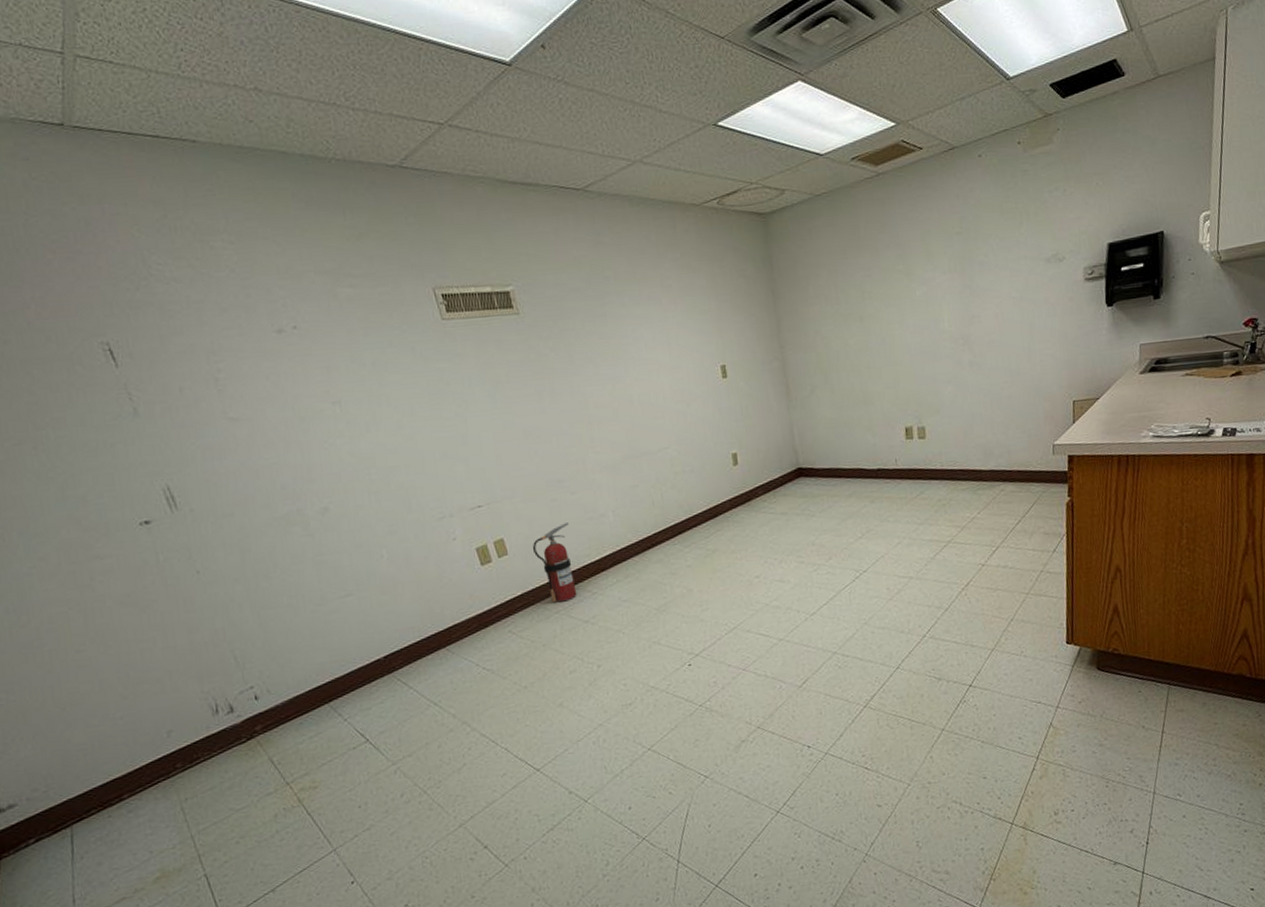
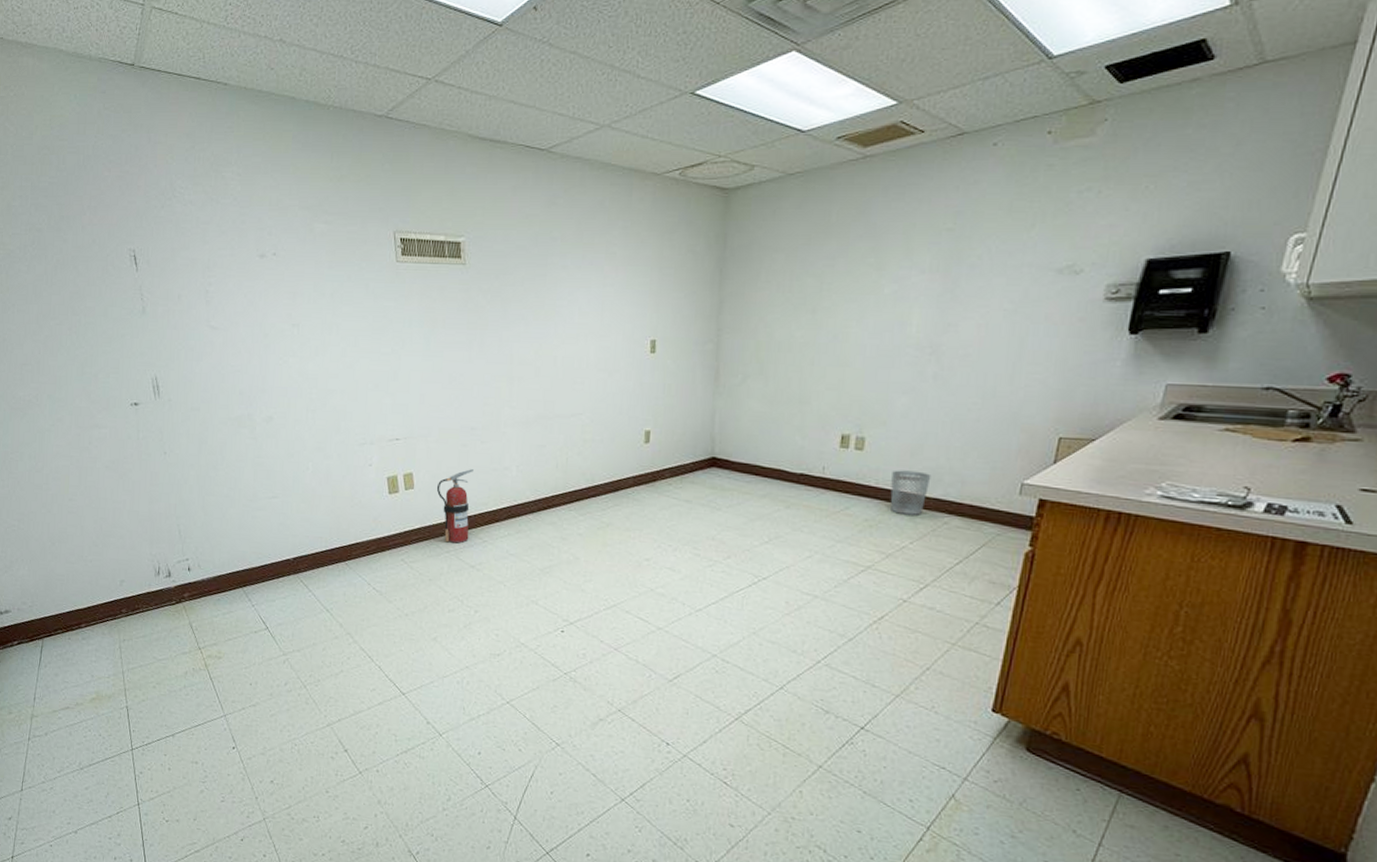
wastebasket: none [952,449,984,490] -> present [890,470,932,515]

